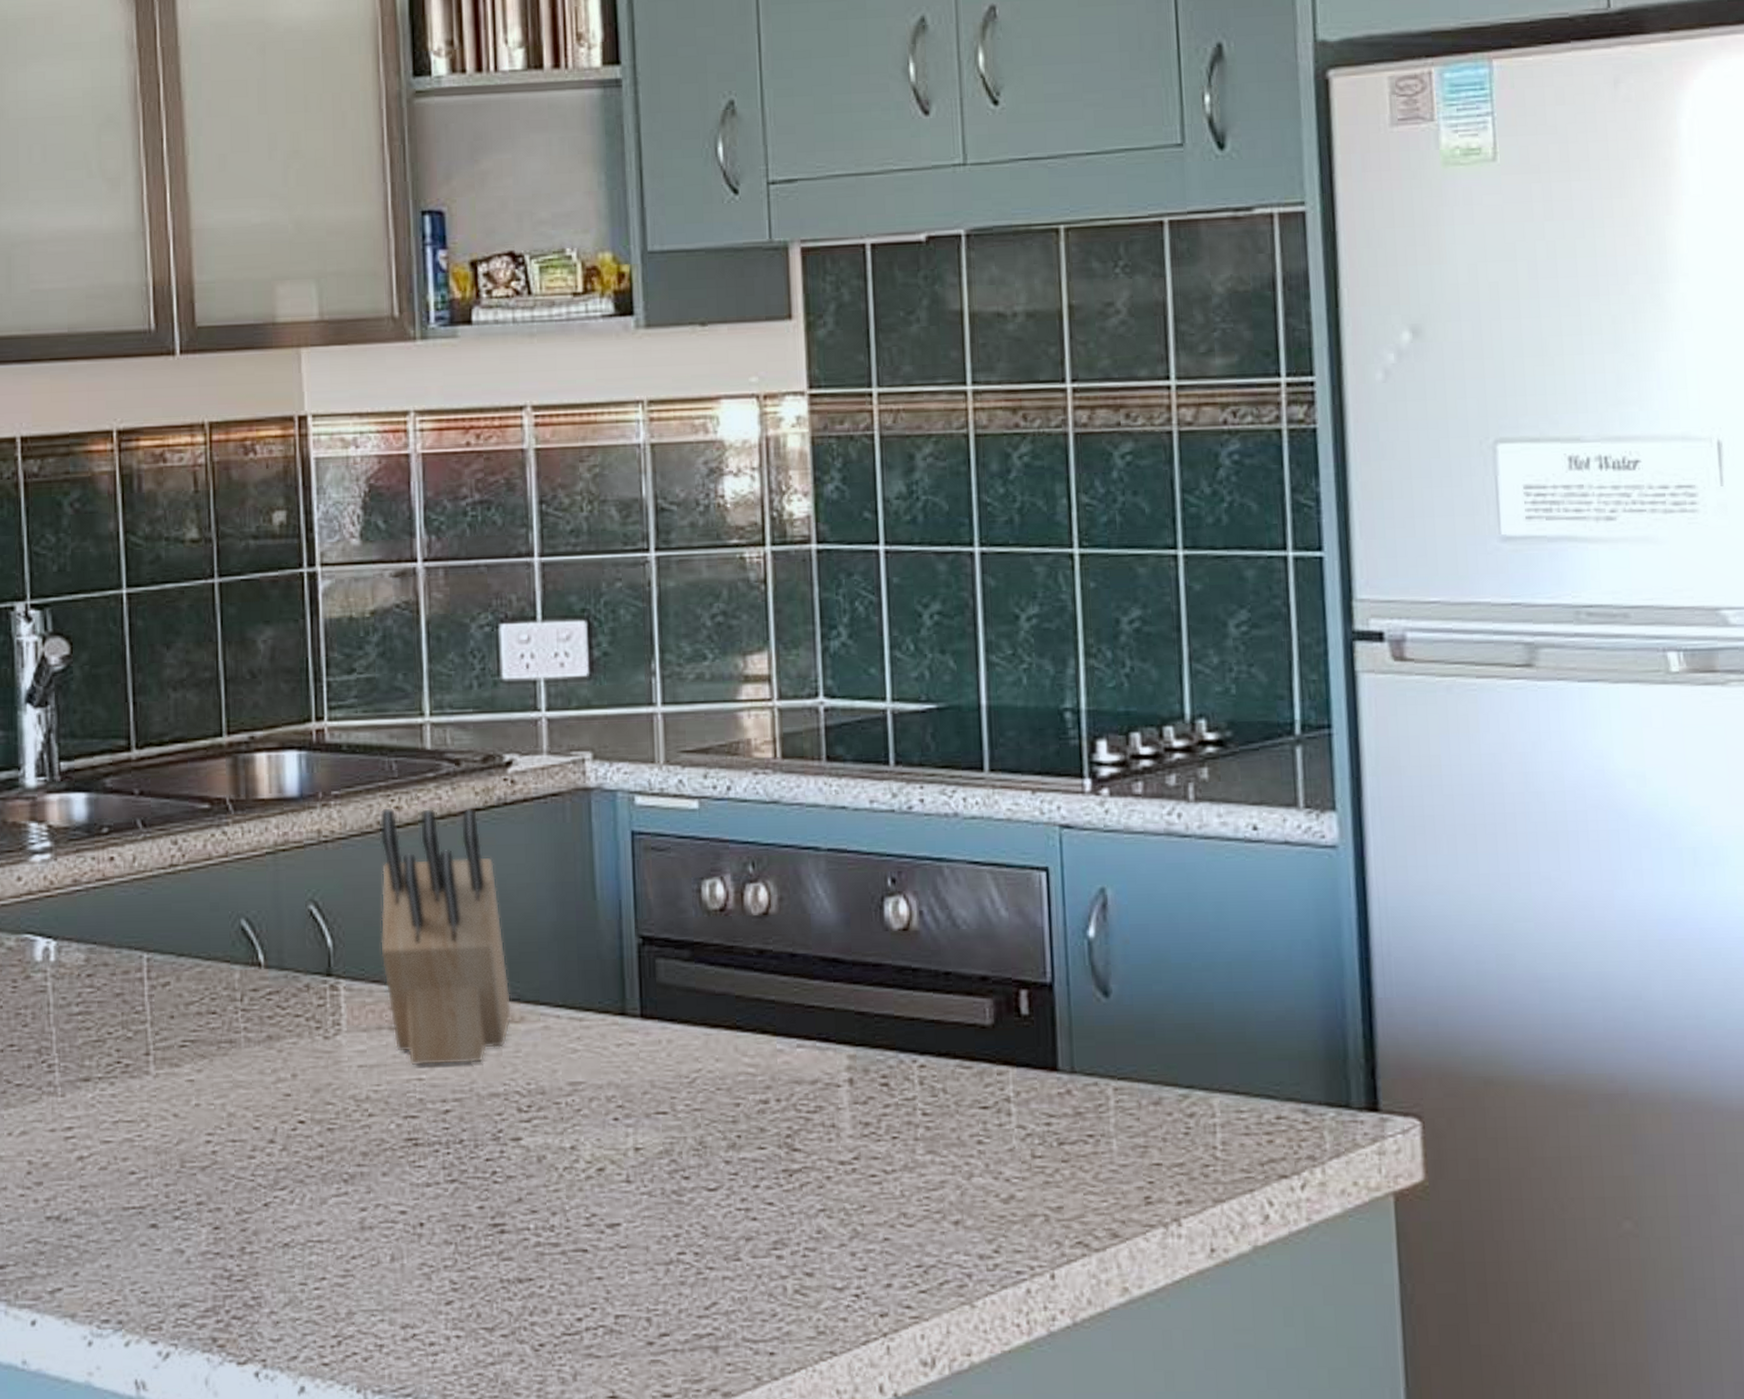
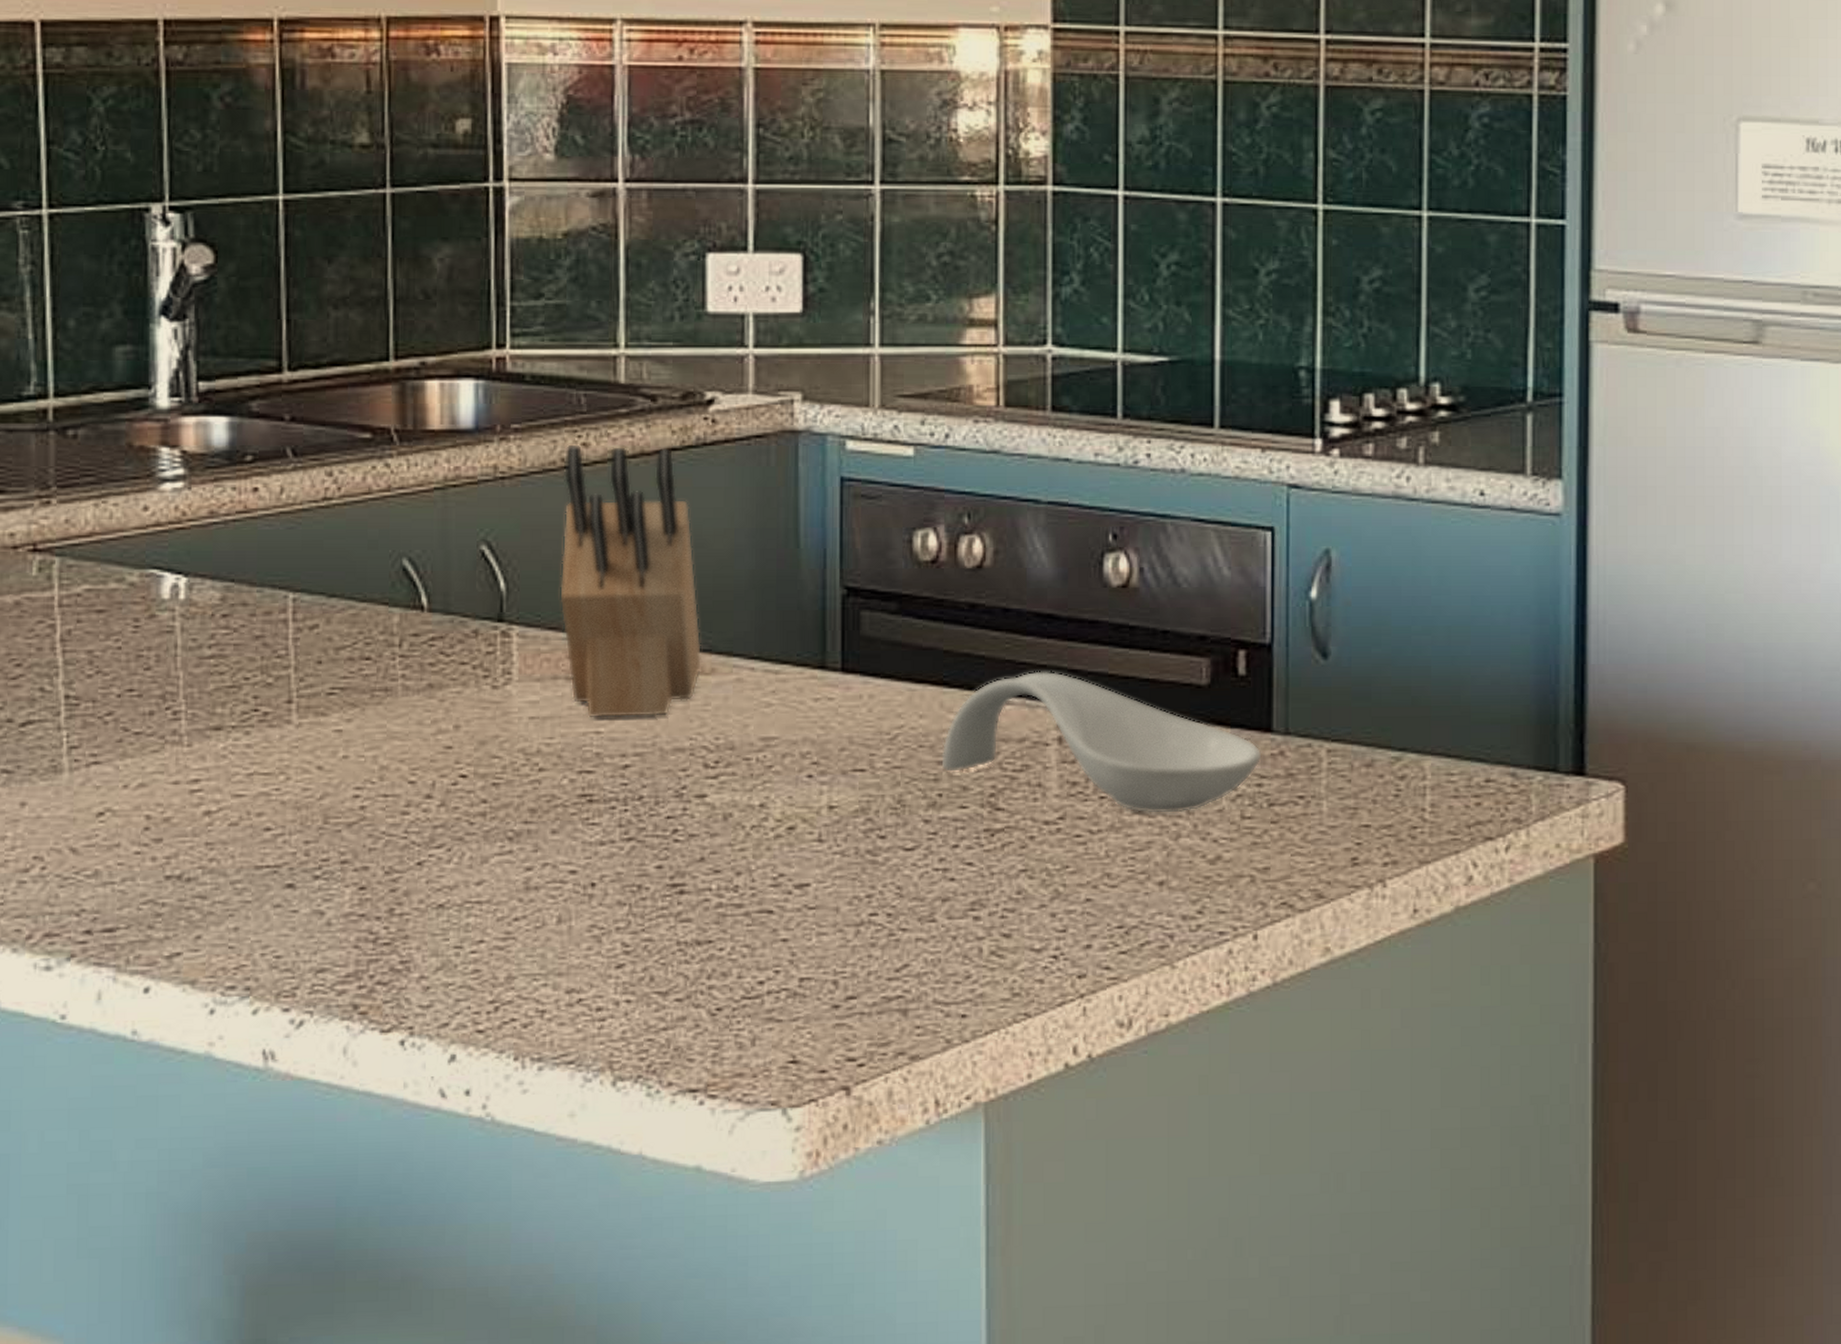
spoon rest: none [737,1014,1049,1154] -> present [940,671,1262,814]

